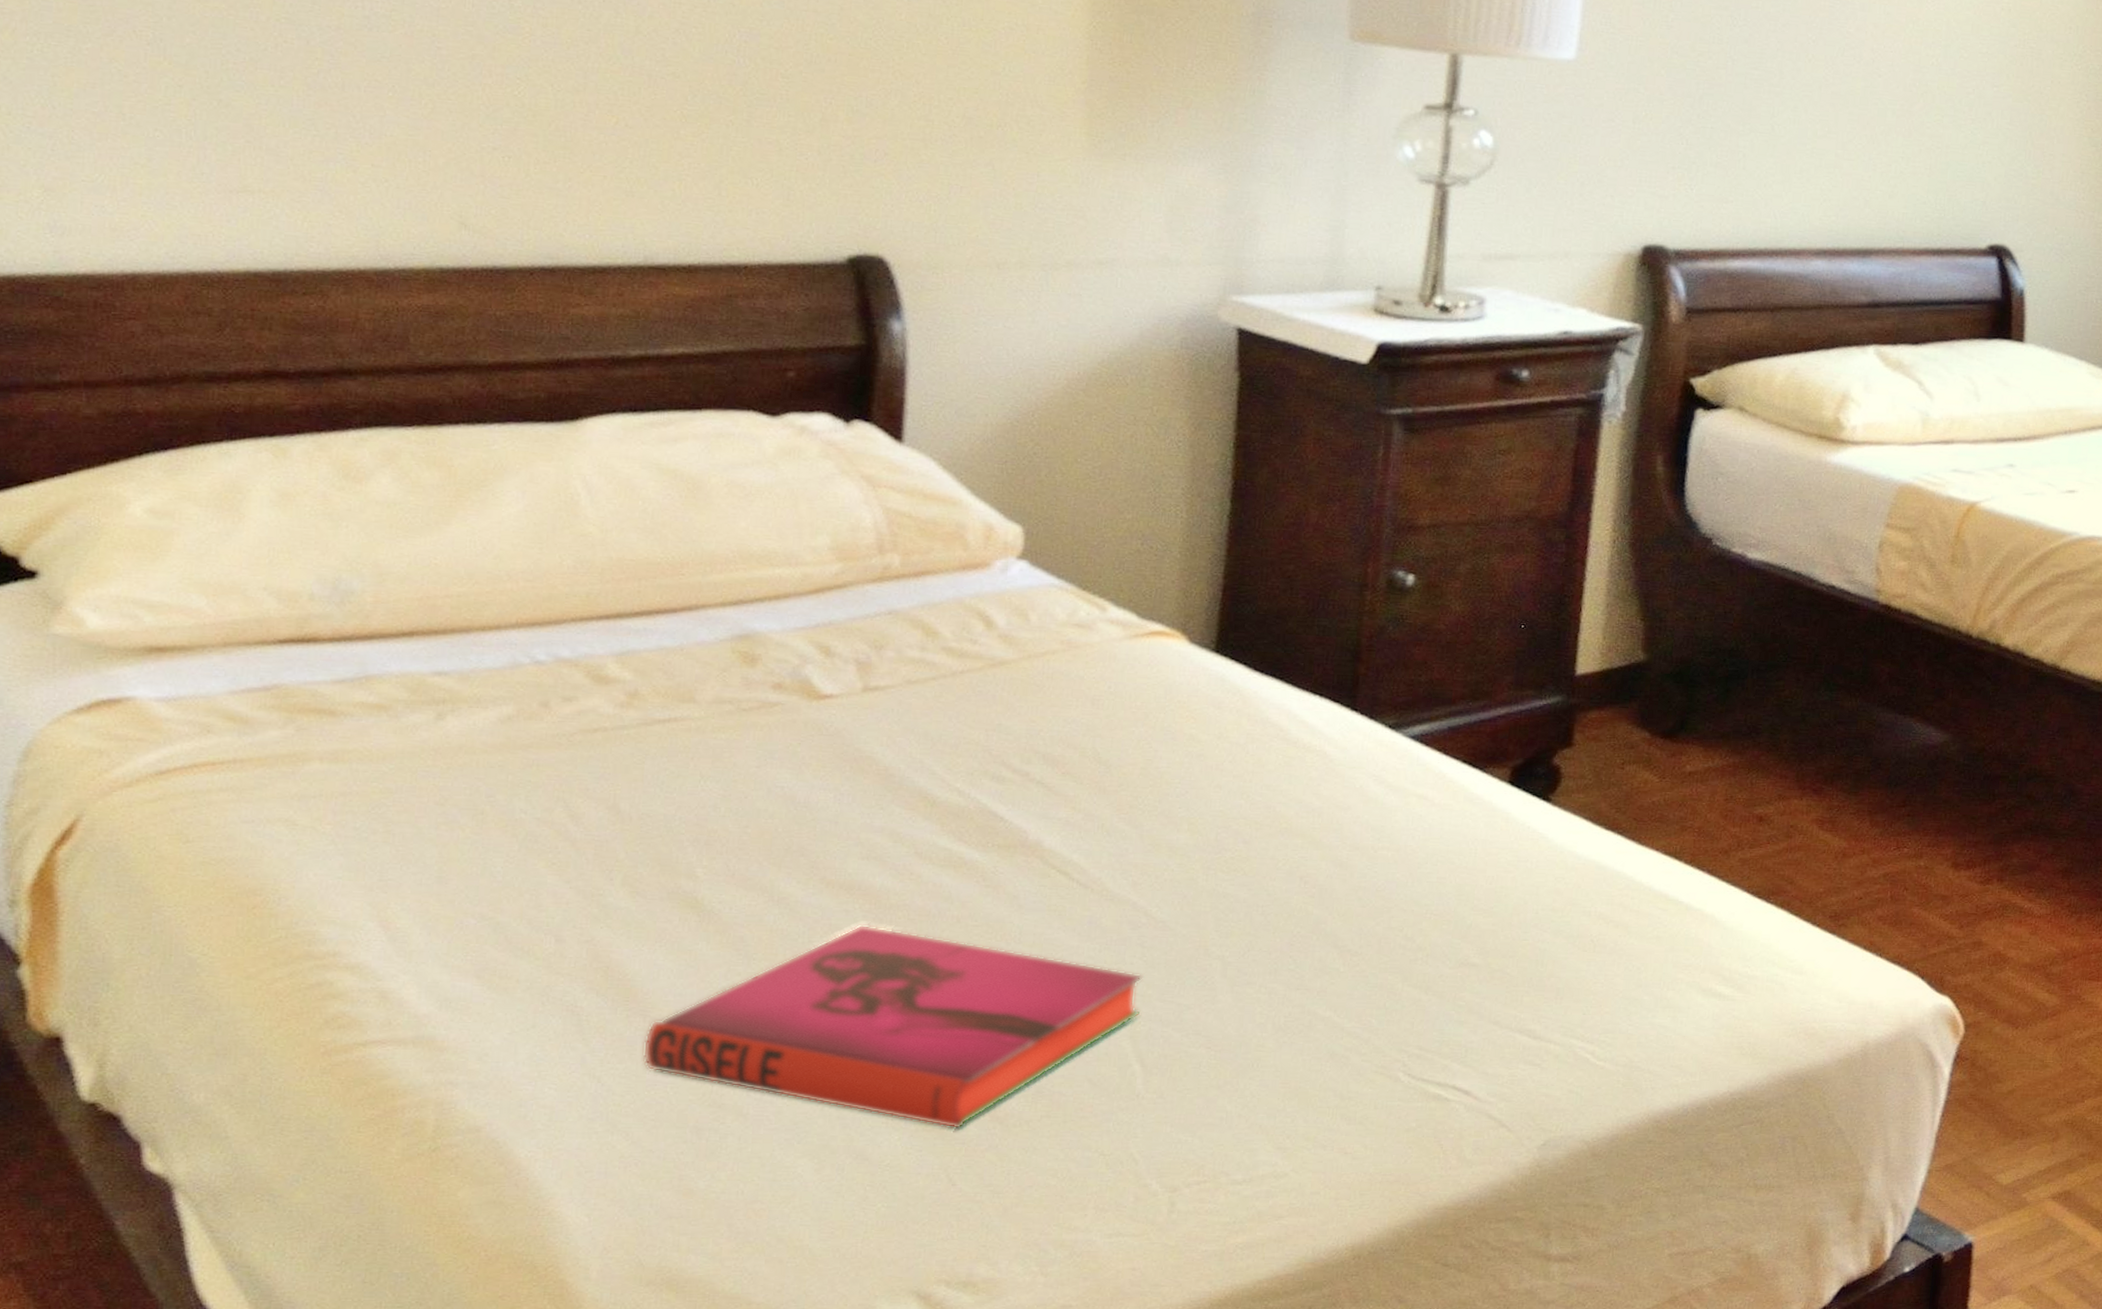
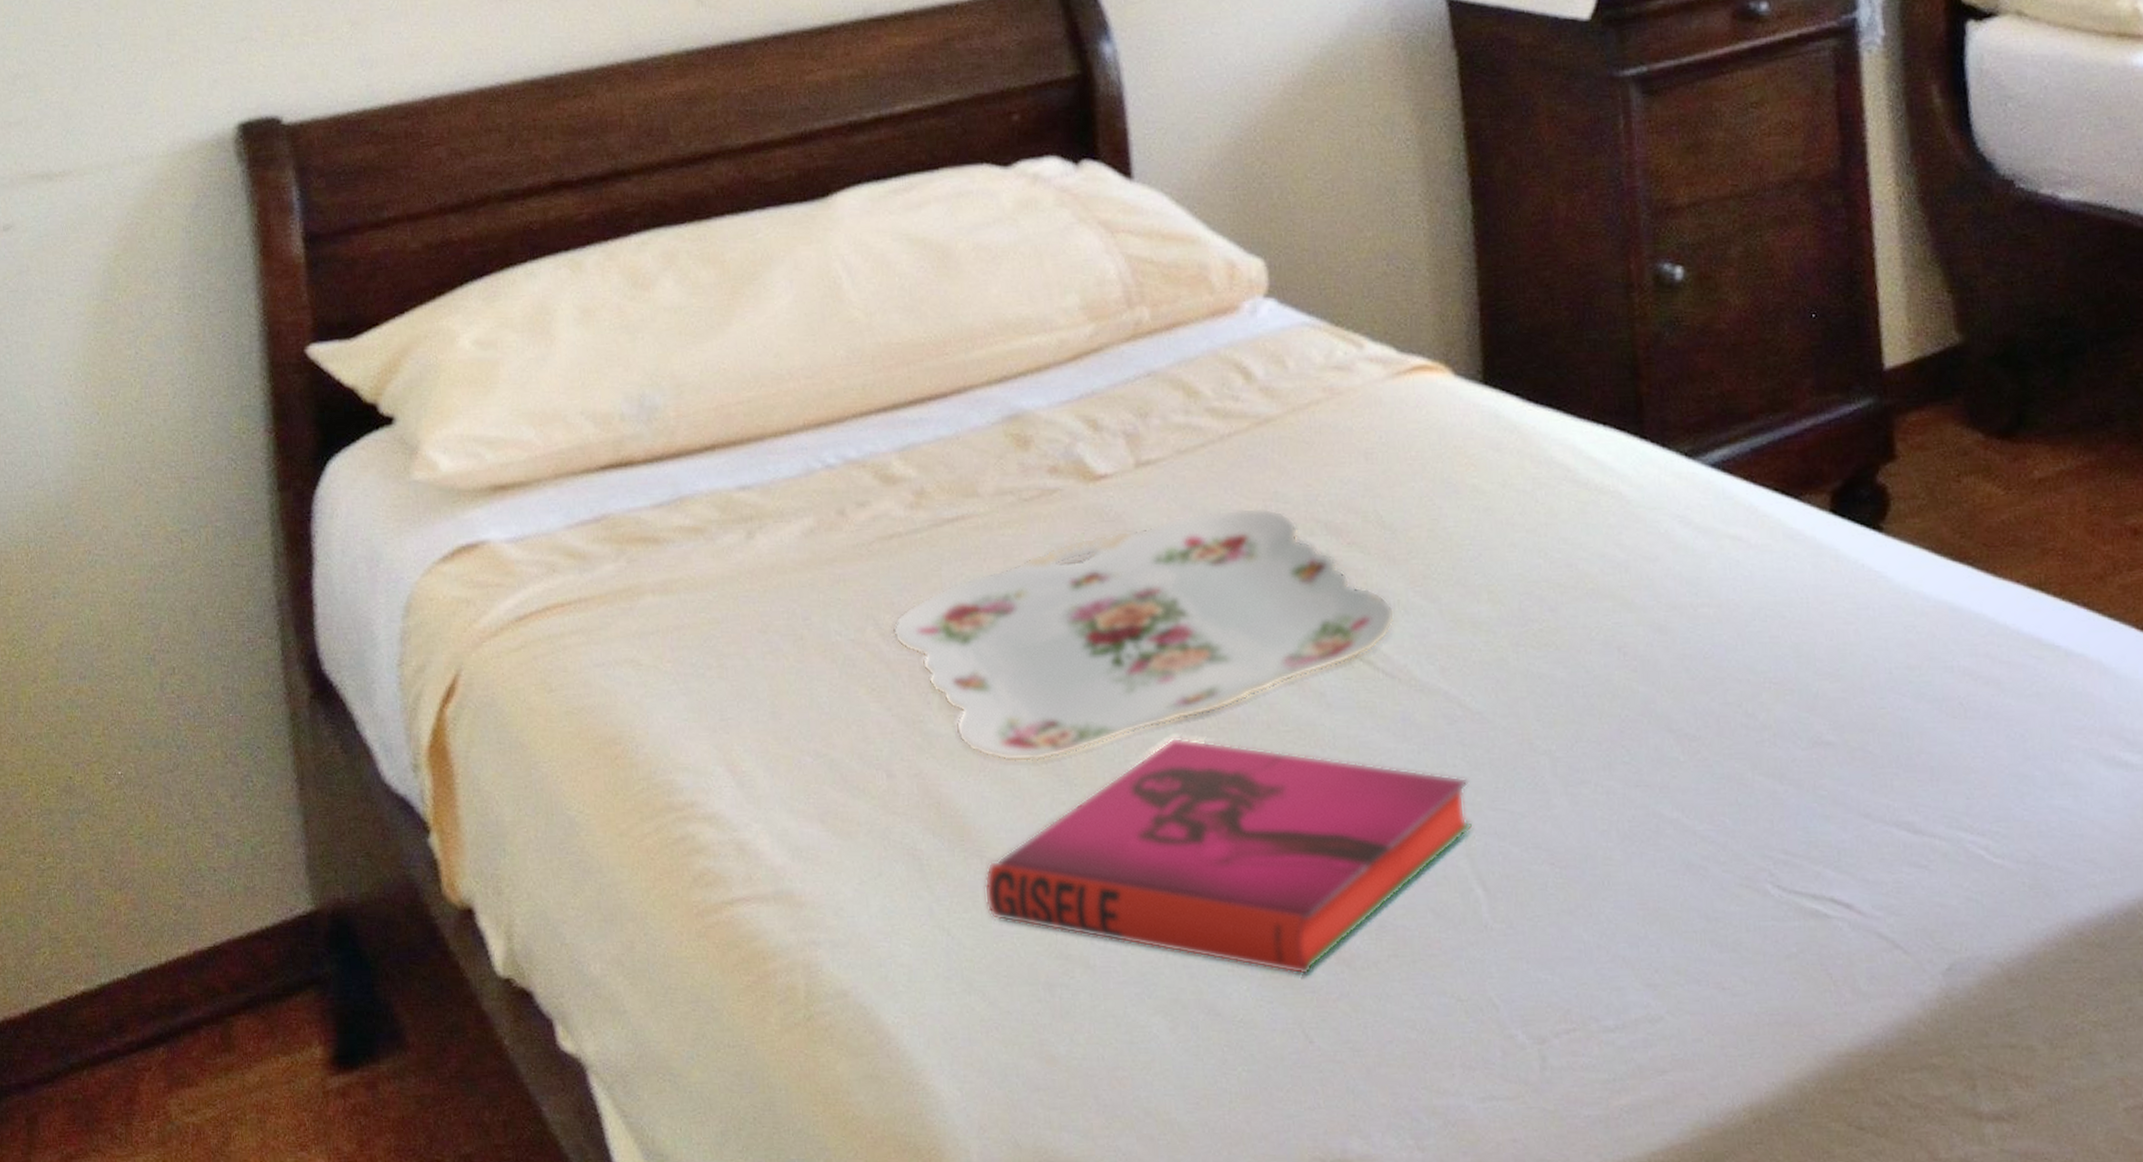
serving tray: none [582,735,1098,937] -> present [892,507,1395,762]

